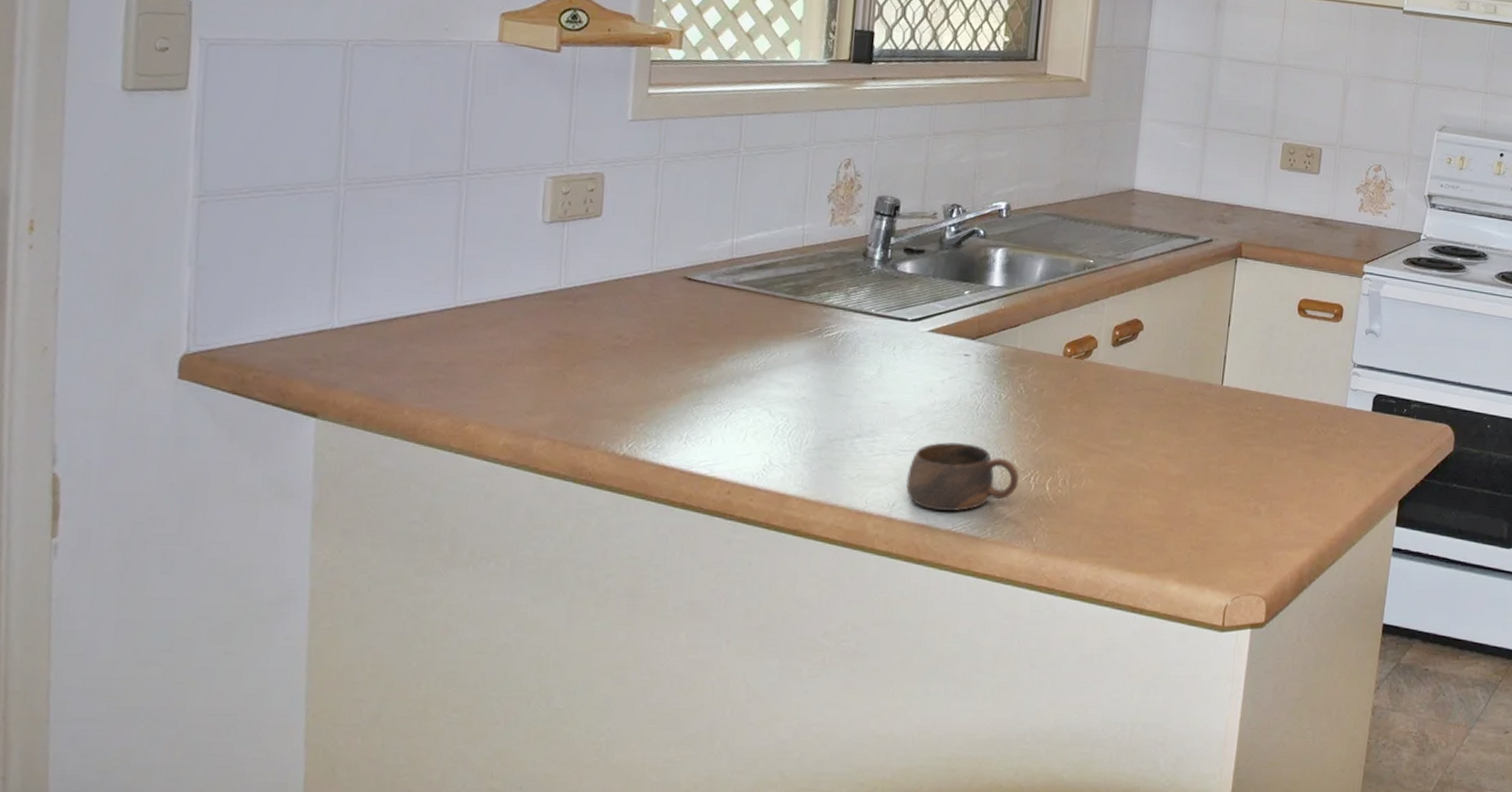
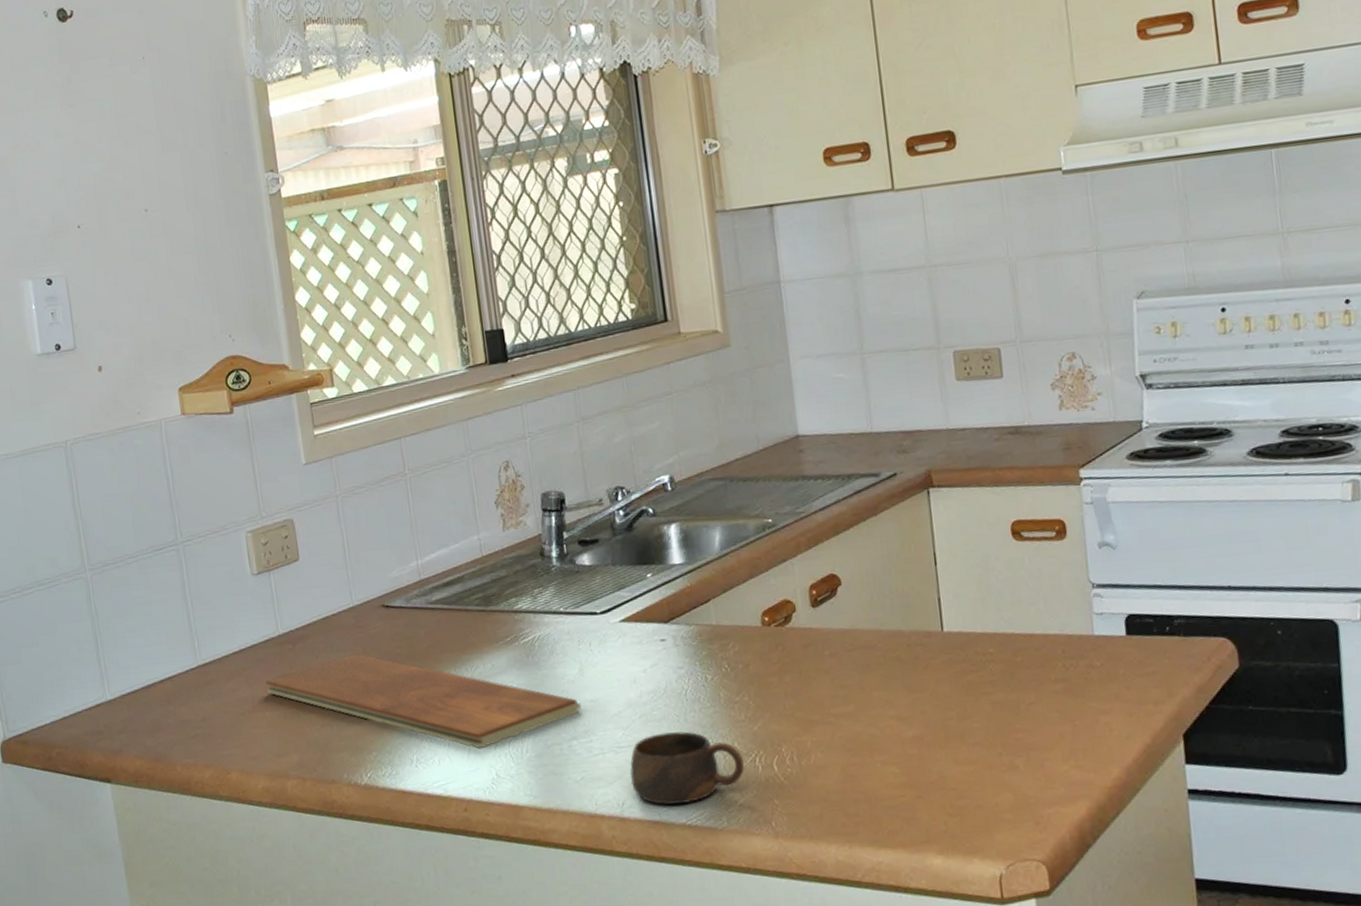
chopping board: none [531,321,872,435] -> present [265,654,581,749]

